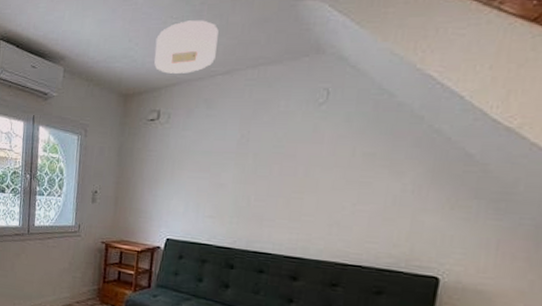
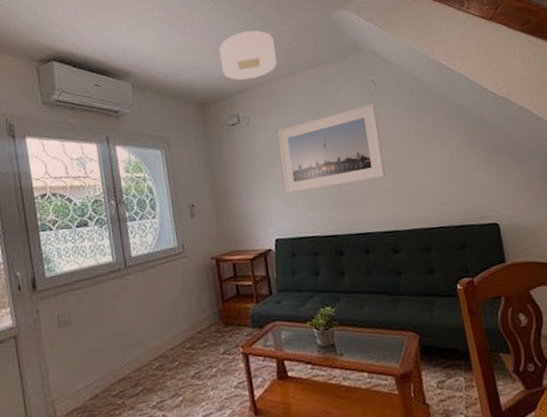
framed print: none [189,115,321,200] -> present [277,103,385,193]

